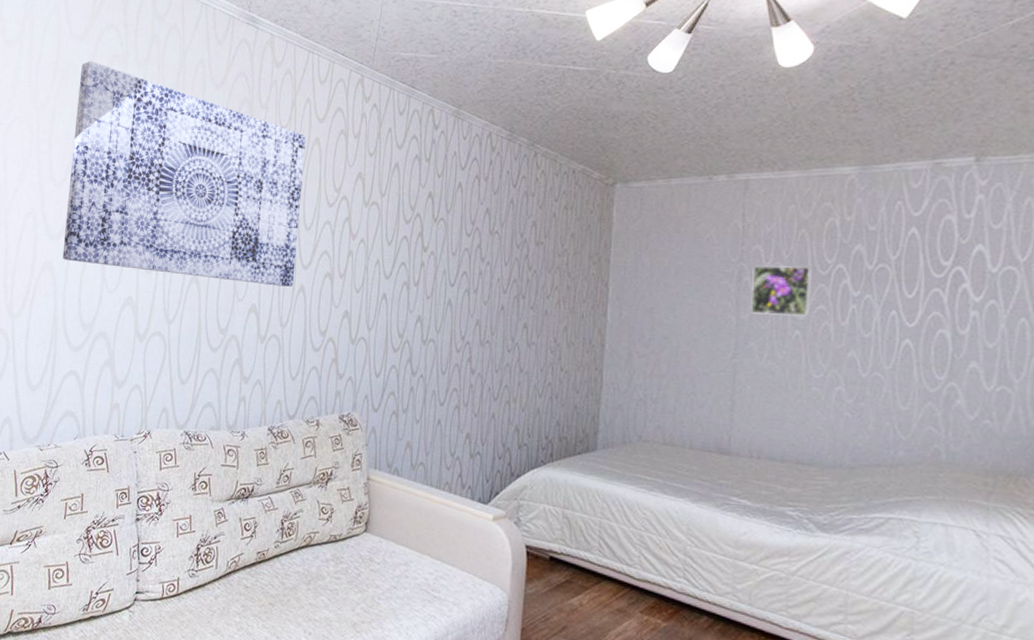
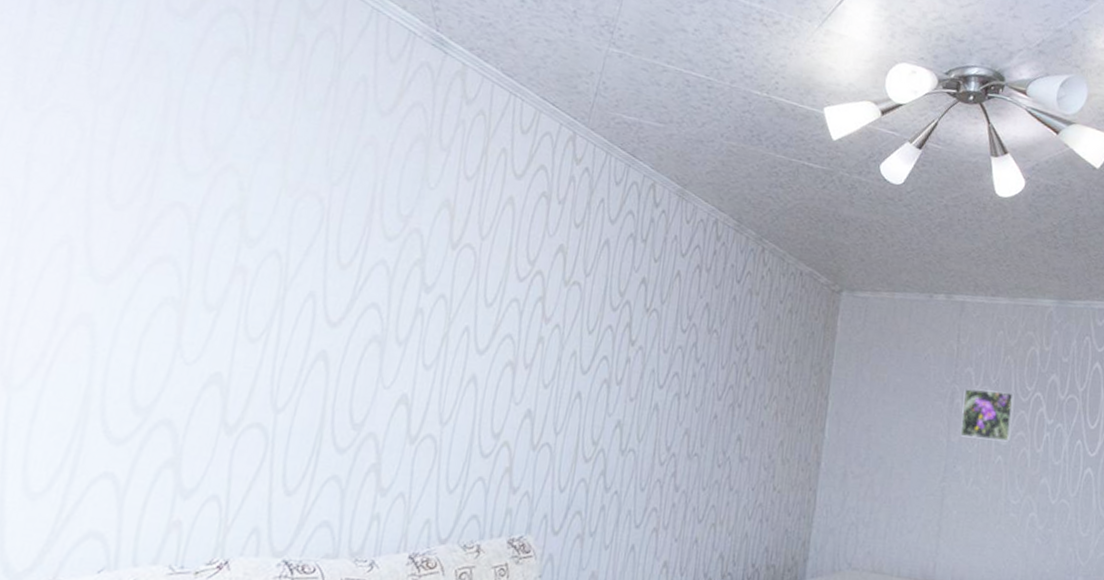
wall art: present [62,60,306,287] -> none [112,47,497,375]

